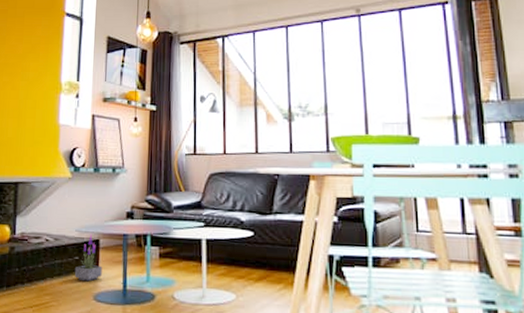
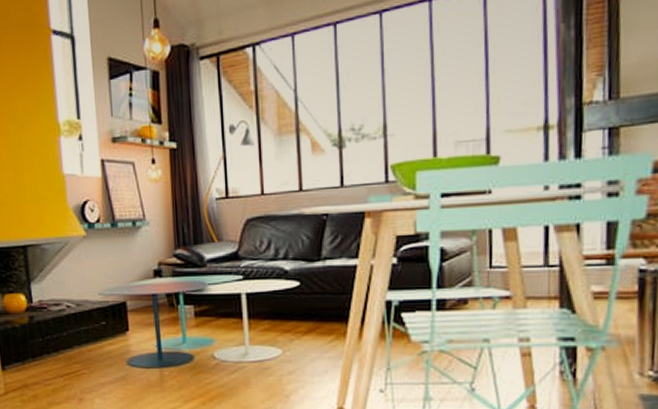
potted plant: present [74,234,102,282] -> none [102,296,133,347]

